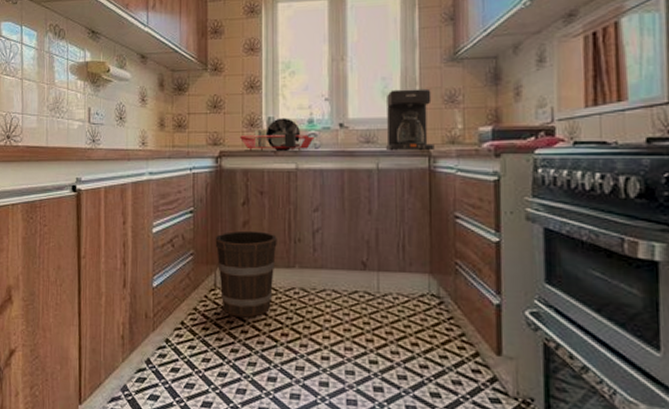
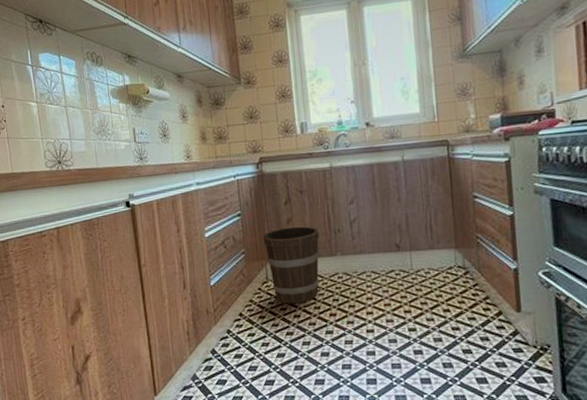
dish rack: present [240,118,315,152] -> none [277,122,345,157]
coffee maker: present [386,88,435,151] -> none [406,84,452,144]

